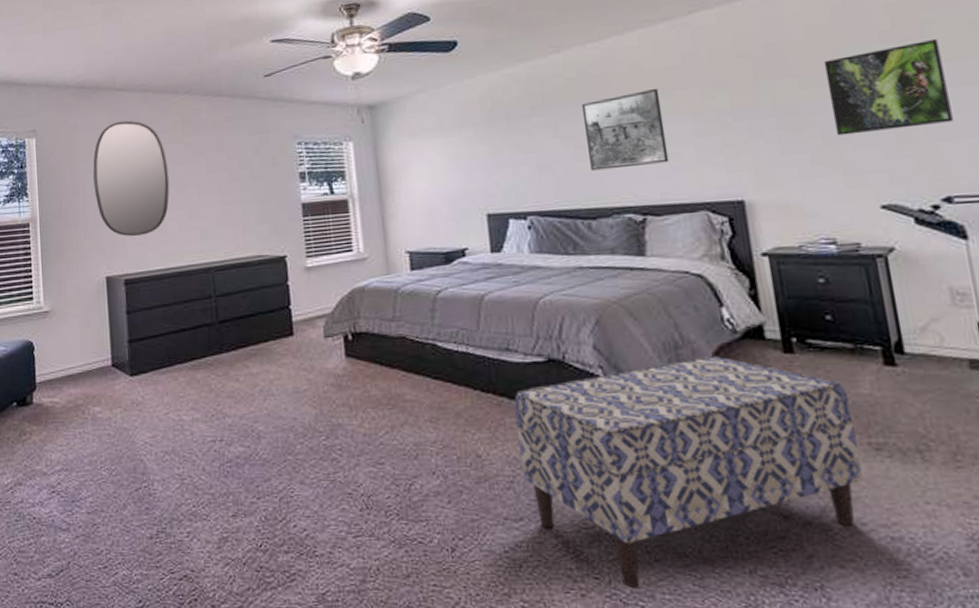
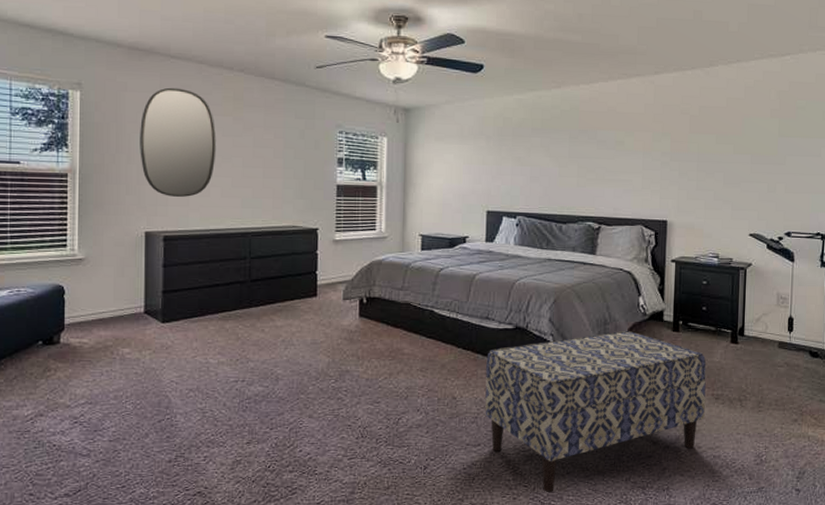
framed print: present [581,88,669,171] -> none [568,128,625,187]
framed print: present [823,38,953,136] -> none [732,120,804,182]

